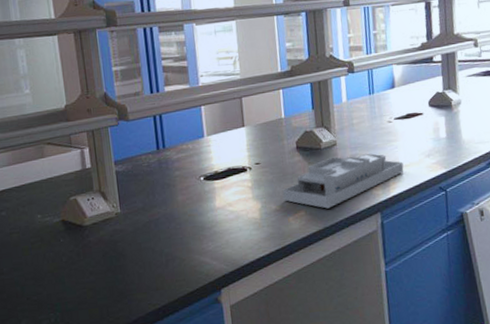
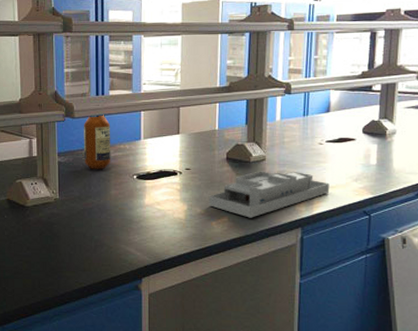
bottle: none [139,114,174,176] -> present [83,115,111,169]

